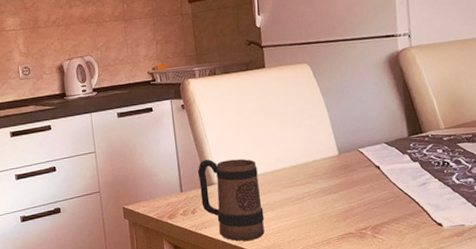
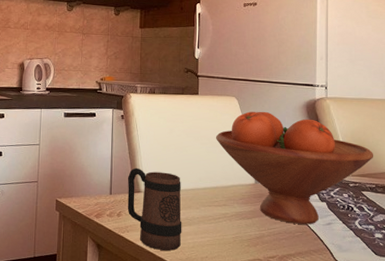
fruit bowl: none [290,74,469,191] -> present [216,111,374,225]

